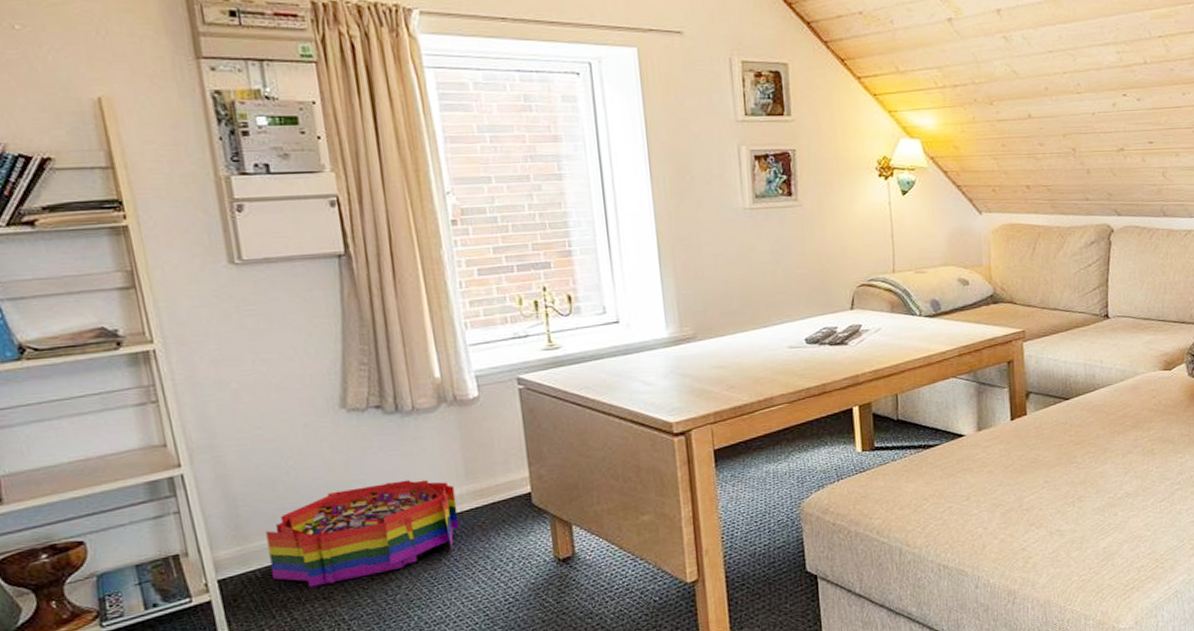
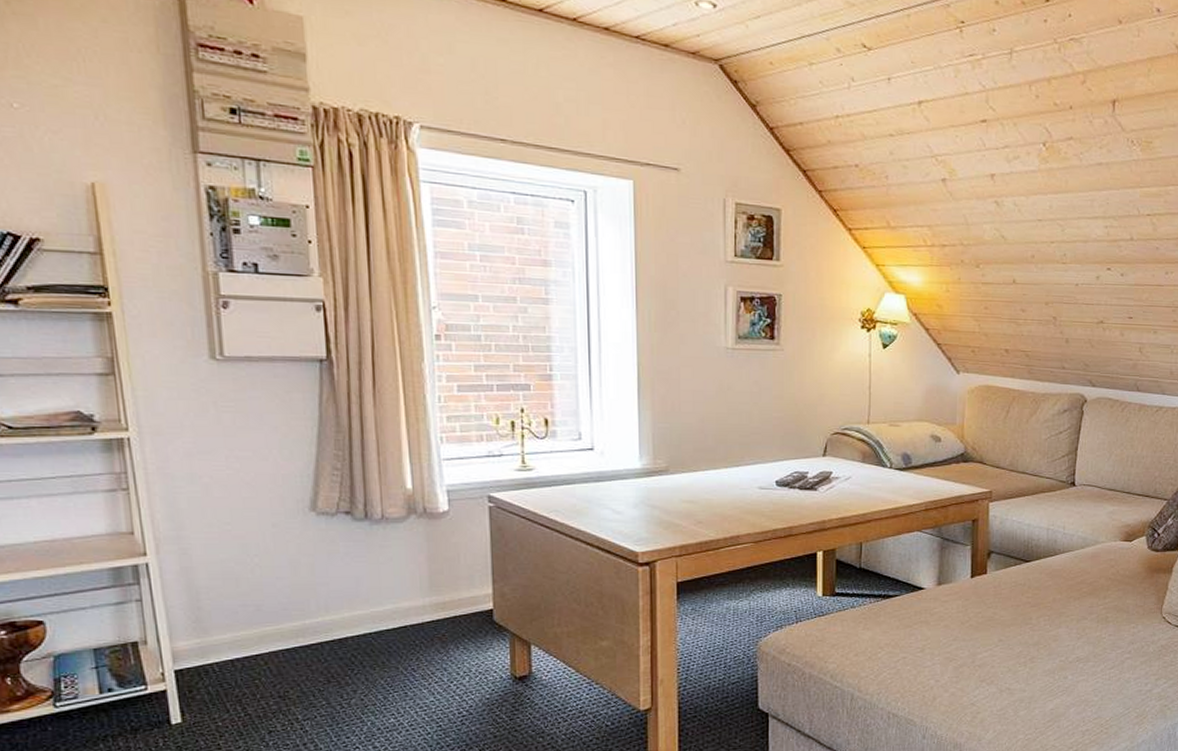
storage bin: present [265,479,460,587] -> none [226,587,419,685]

